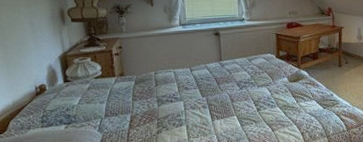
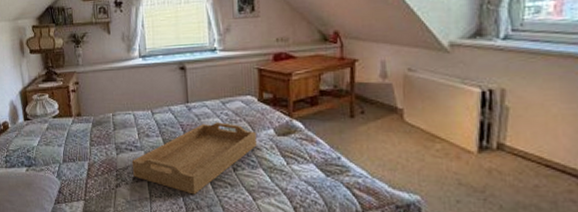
serving tray: none [172,74,275,133] -> present [131,122,257,195]

